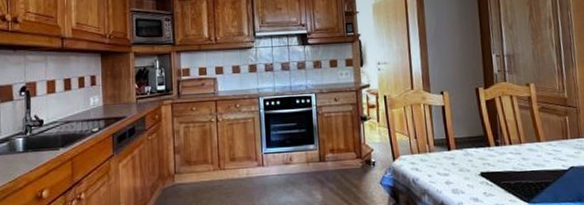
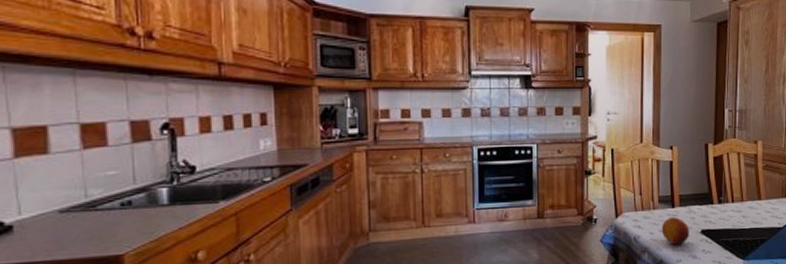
fruit: none [439,160,469,188] -> present [661,217,690,245]

